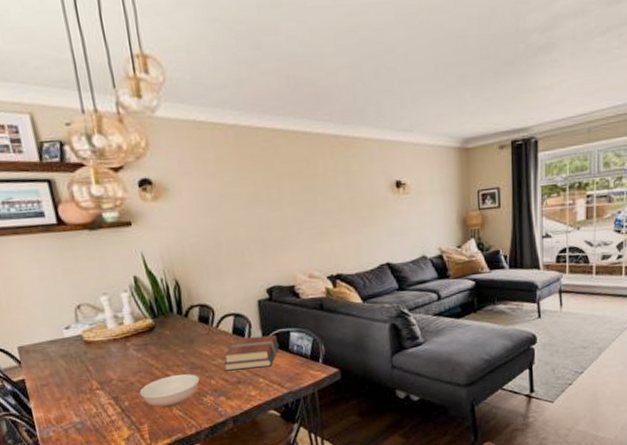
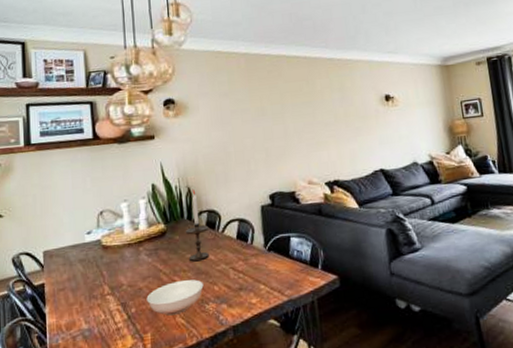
candlestick: none [175,282,204,357] -> present [185,189,209,262]
books: present [224,334,279,371] -> none [227,239,280,277]

